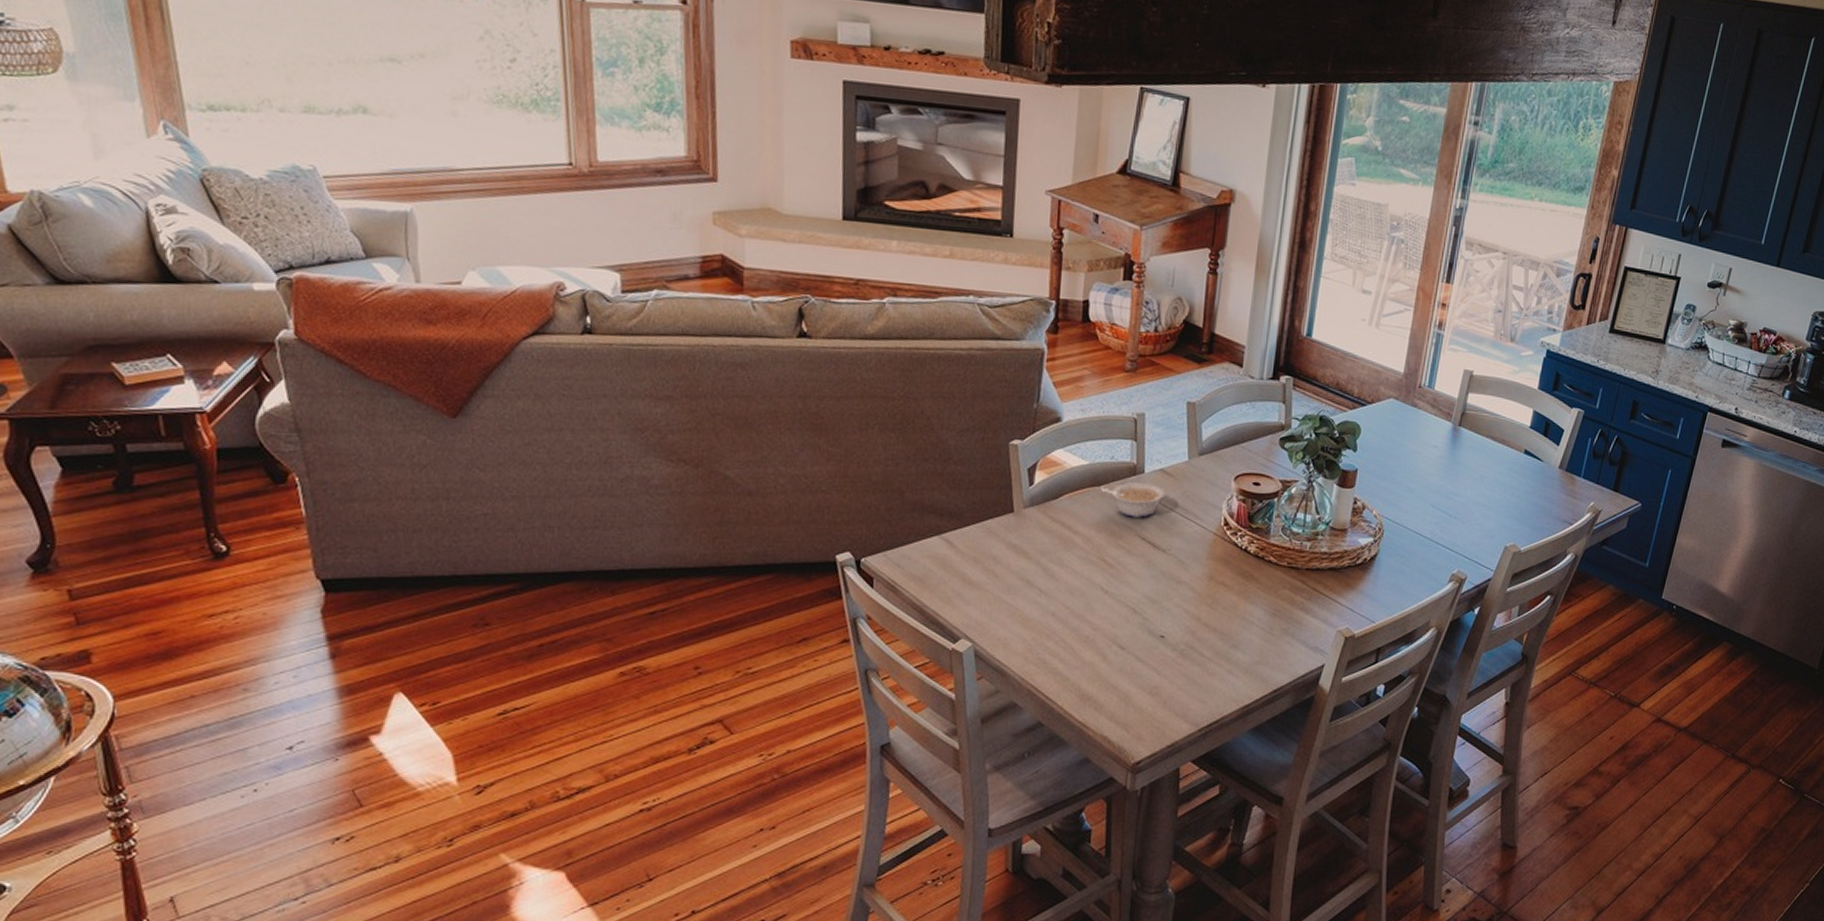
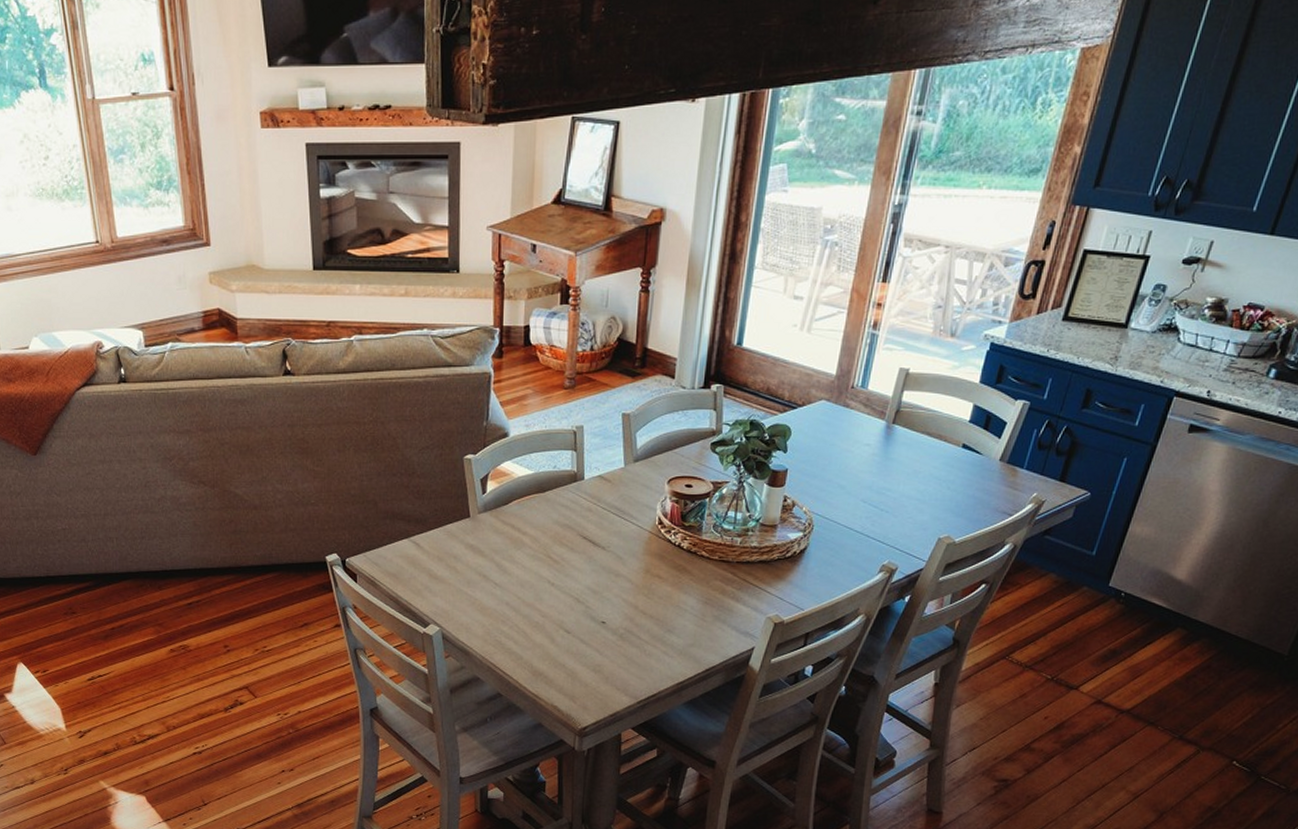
legume: present [1101,482,1166,518] -> none [545,488,604,519]

